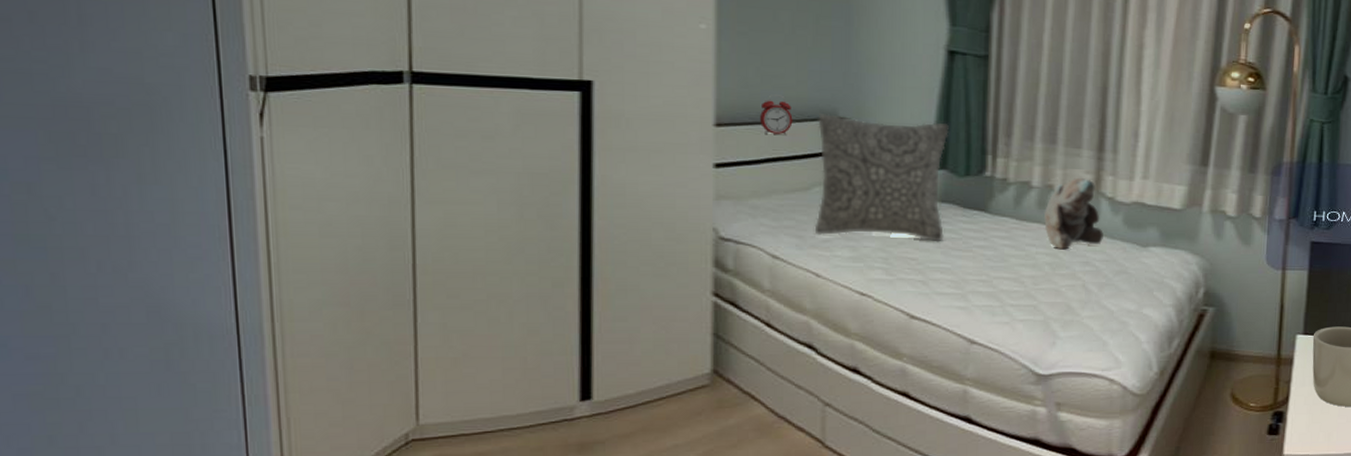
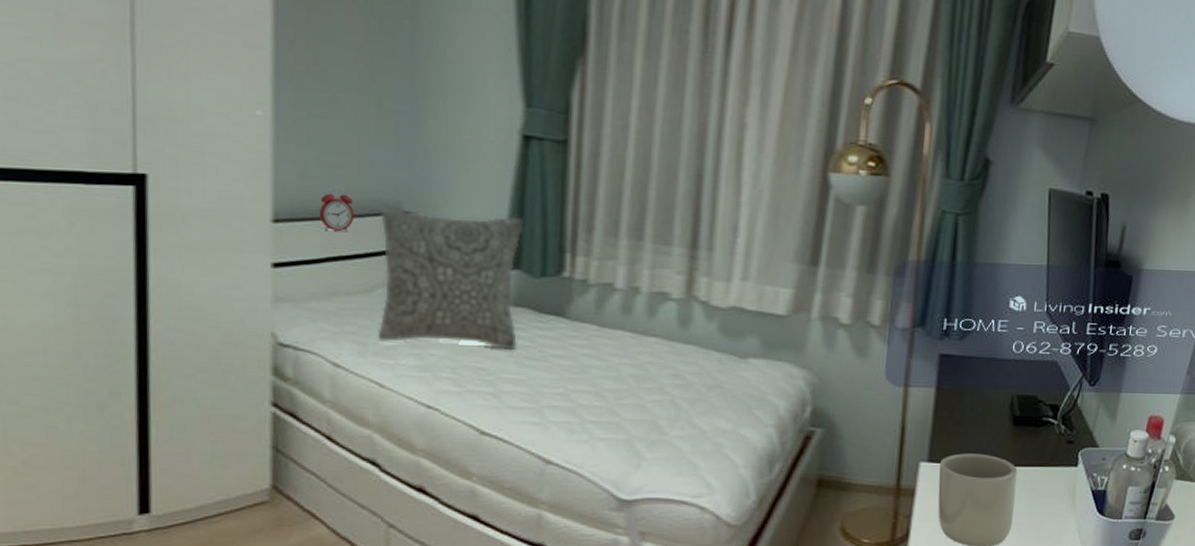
stuffed animal: present [1043,177,1103,250] -> none [628,278,696,361]

